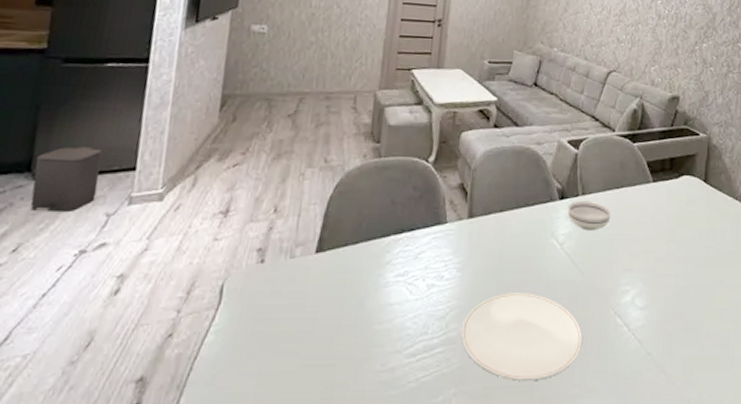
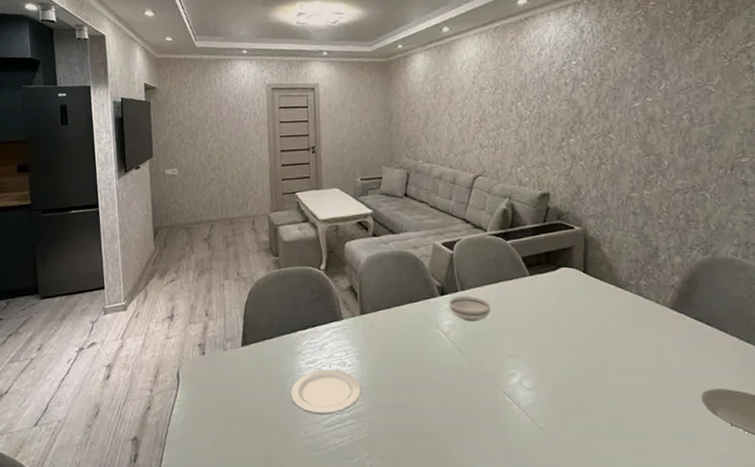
pedal bin: present [30,146,102,211] -> none [40,273,82,321]
plate: none [369,283,458,341] -> present [290,369,361,414]
plate: present [461,293,582,381] -> none [367,376,475,448]

